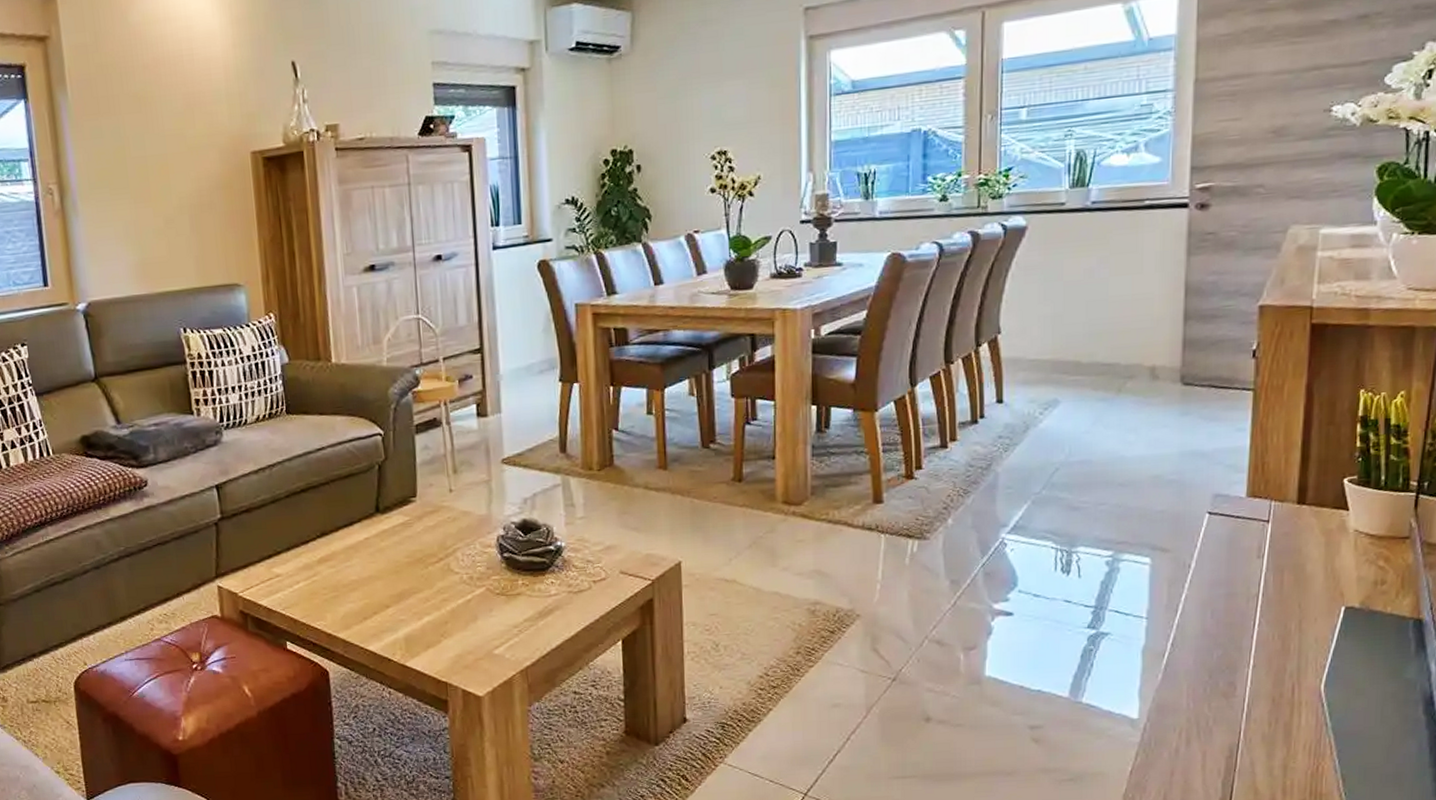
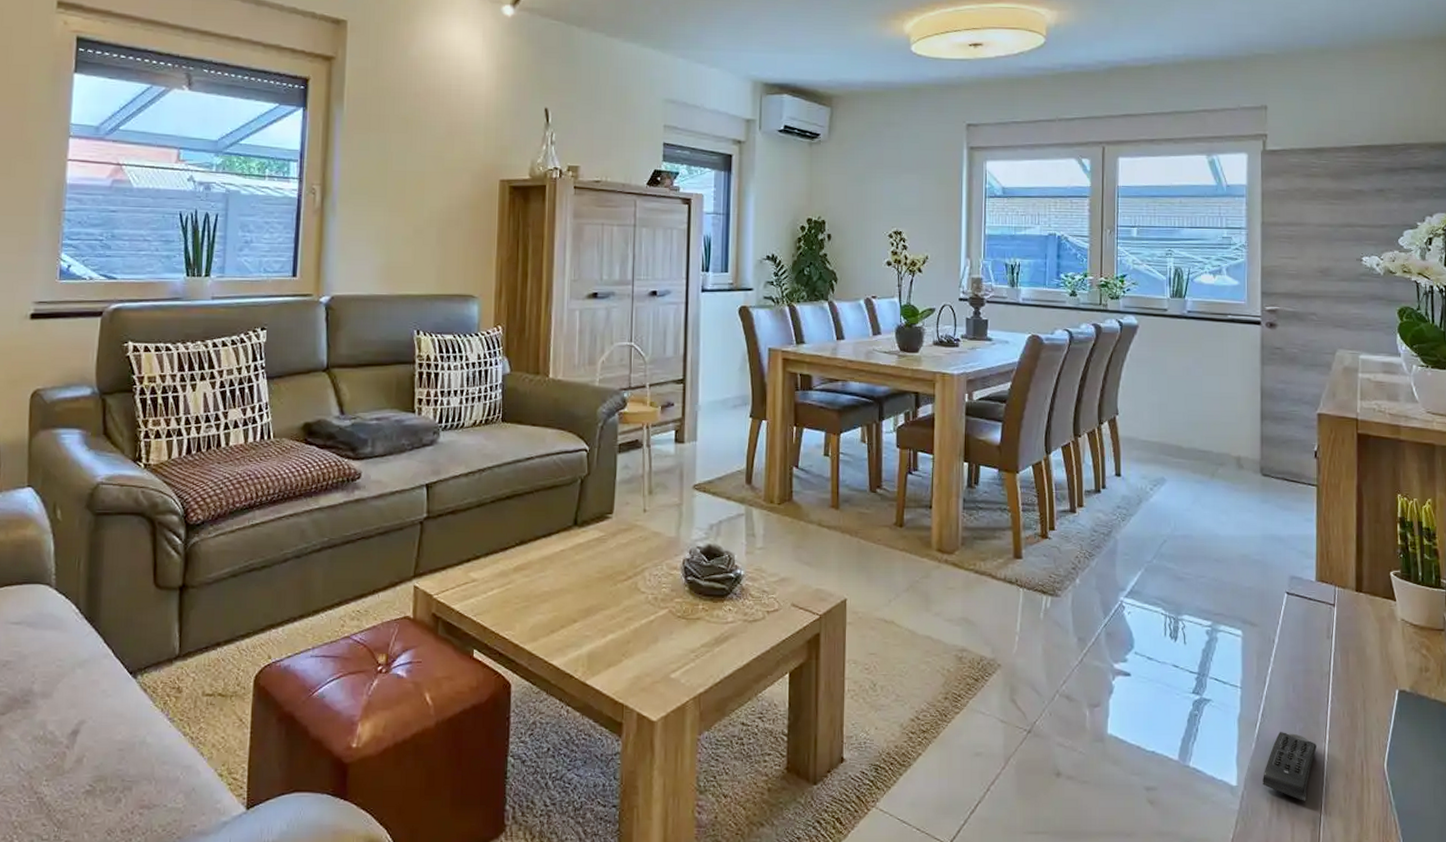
remote control: none [1168,660,1238,729] -> present [1262,732,1317,801]

